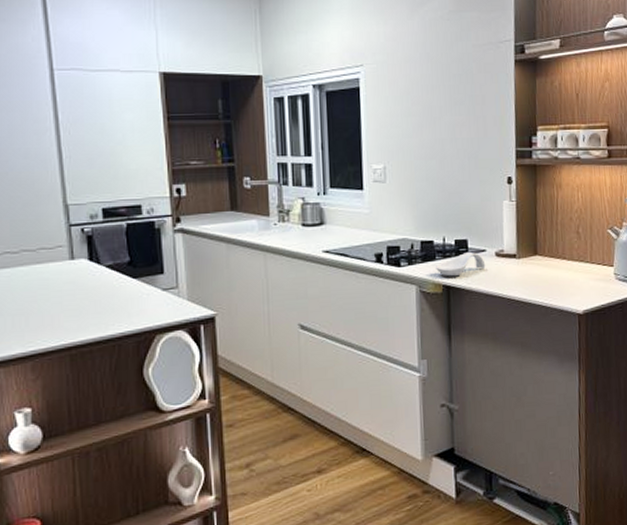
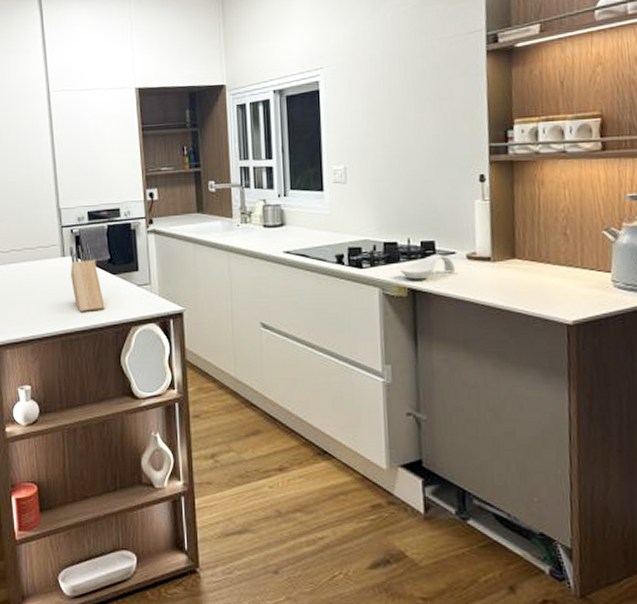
knife block: none [79,244,124,321] -> present [69,243,105,312]

